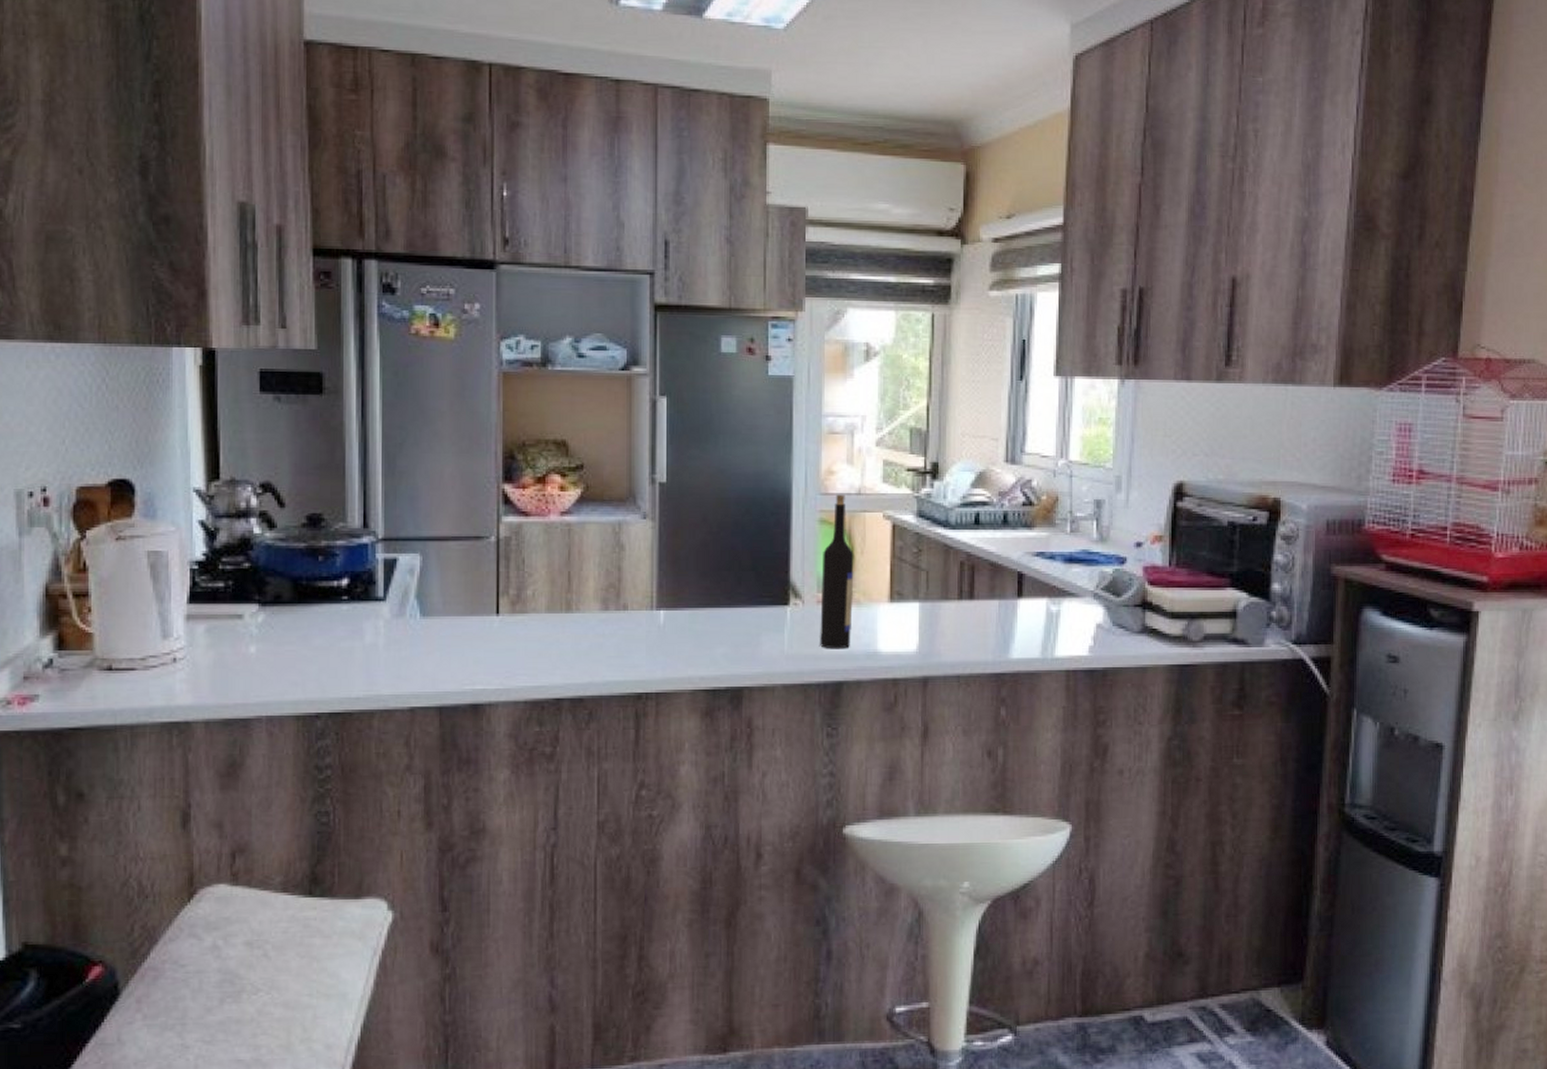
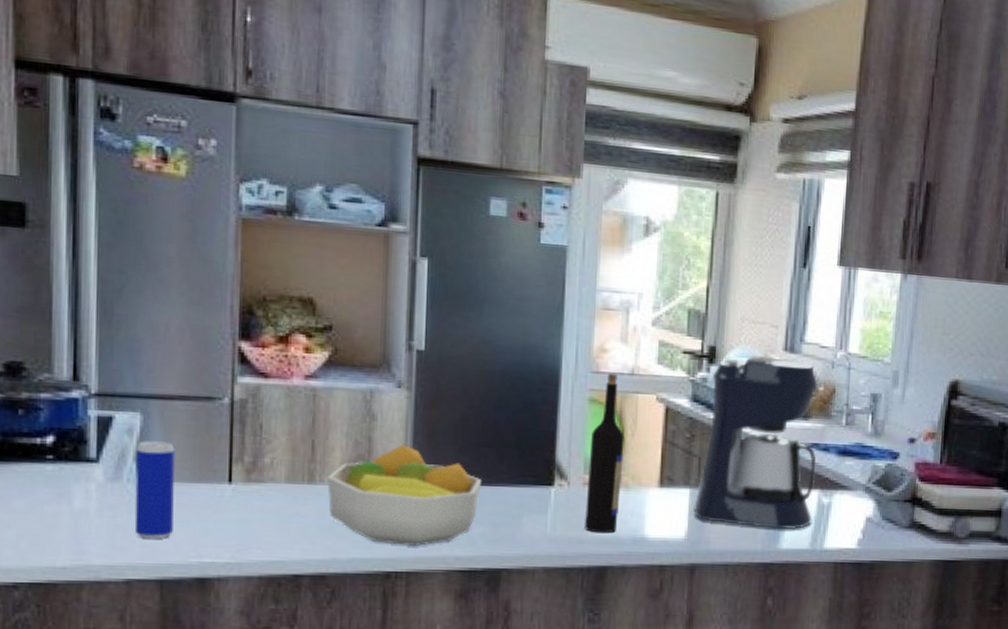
beverage can: none [416,579,450,669] -> present [134,441,175,539]
fruit bowl: none [583,571,723,669] -> present [327,444,483,547]
coffee maker: none [924,468,1043,639] -> present [694,354,818,530]

